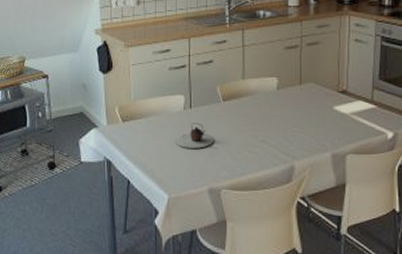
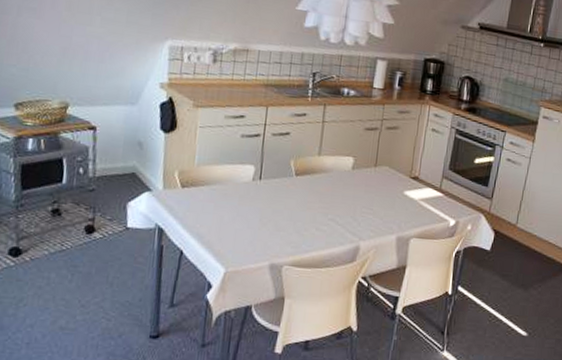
teapot: present [176,123,214,148] -> none [239,195,282,222]

